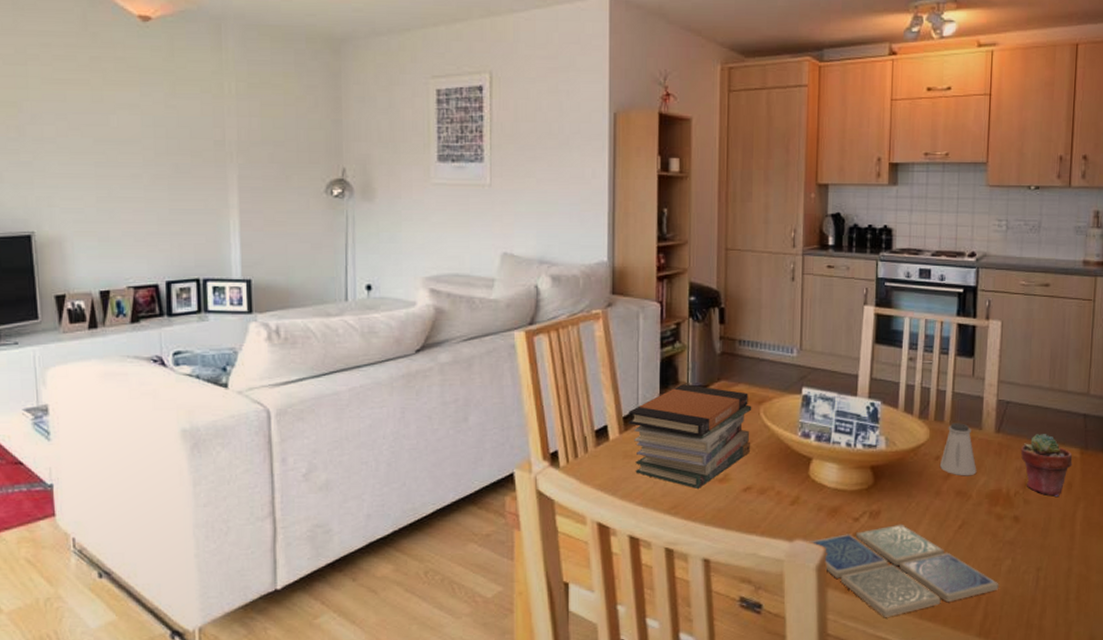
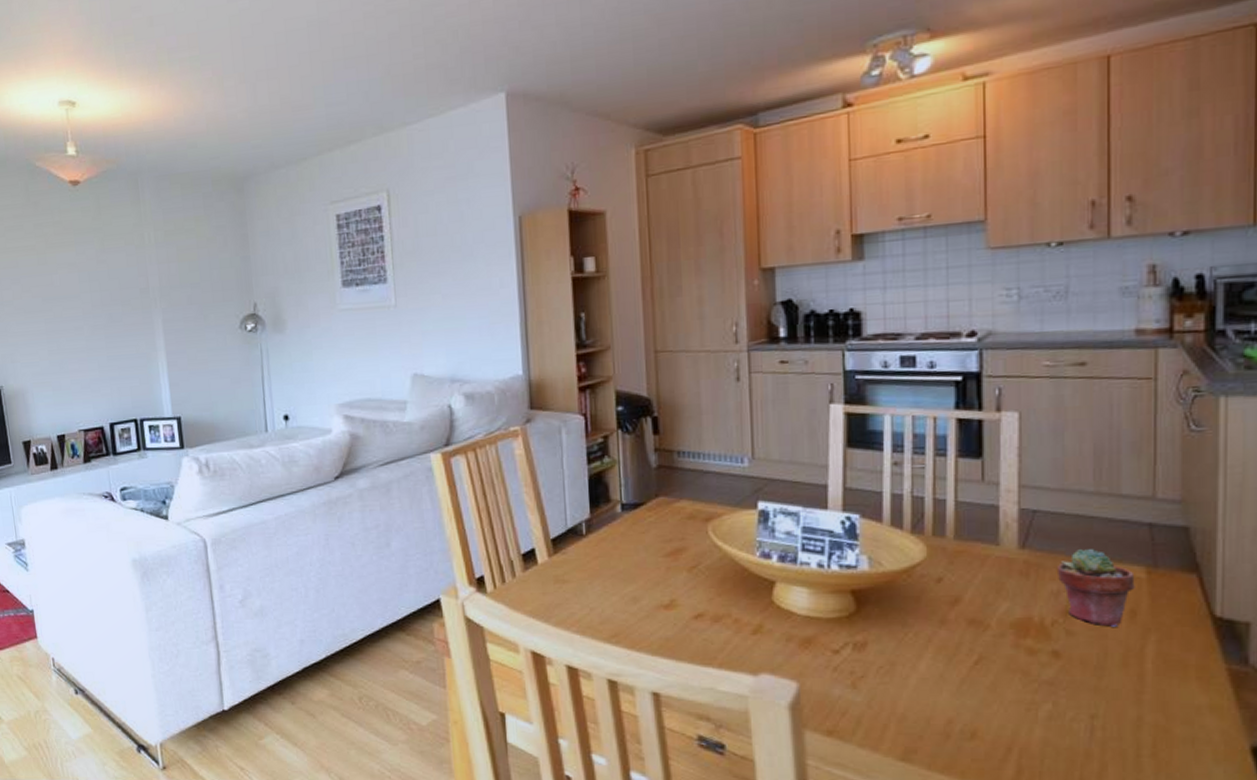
book stack: present [628,384,752,489] -> none [556,502,699,615]
drink coaster: present [806,524,999,617] -> none [774,657,1037,766]
saltshaker: present [940,423,977,476] -> none [944,538,995,602]

